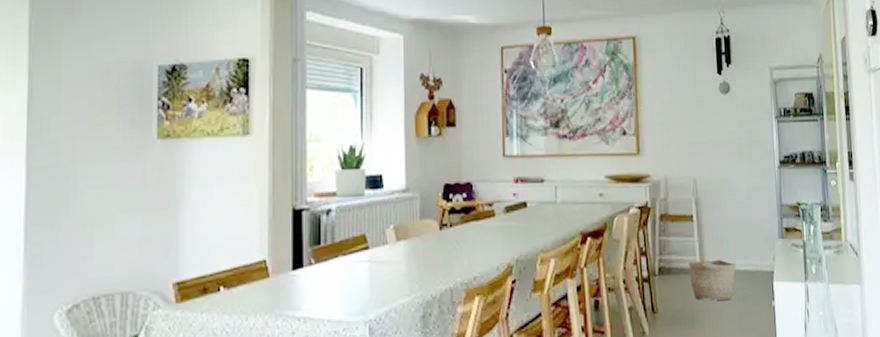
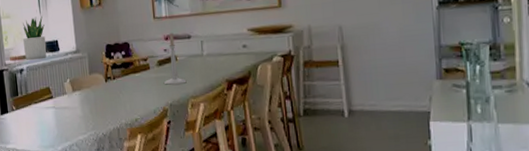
candlestick: none [510,175,537,237] -> present [163,33,187,86]
basket: present [689,259,737,301] -> none [335,100,387,139]

